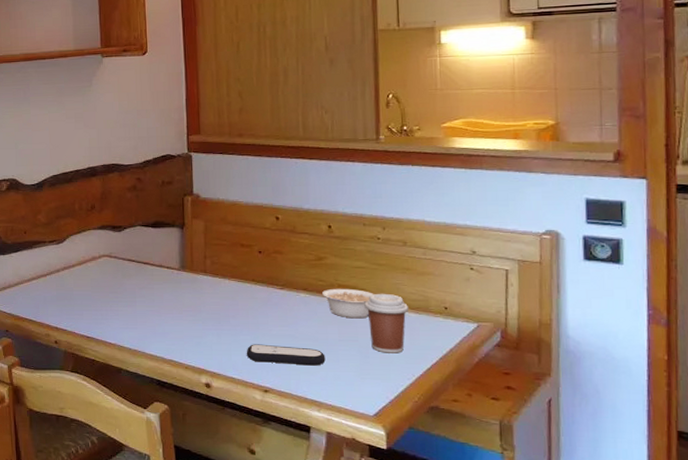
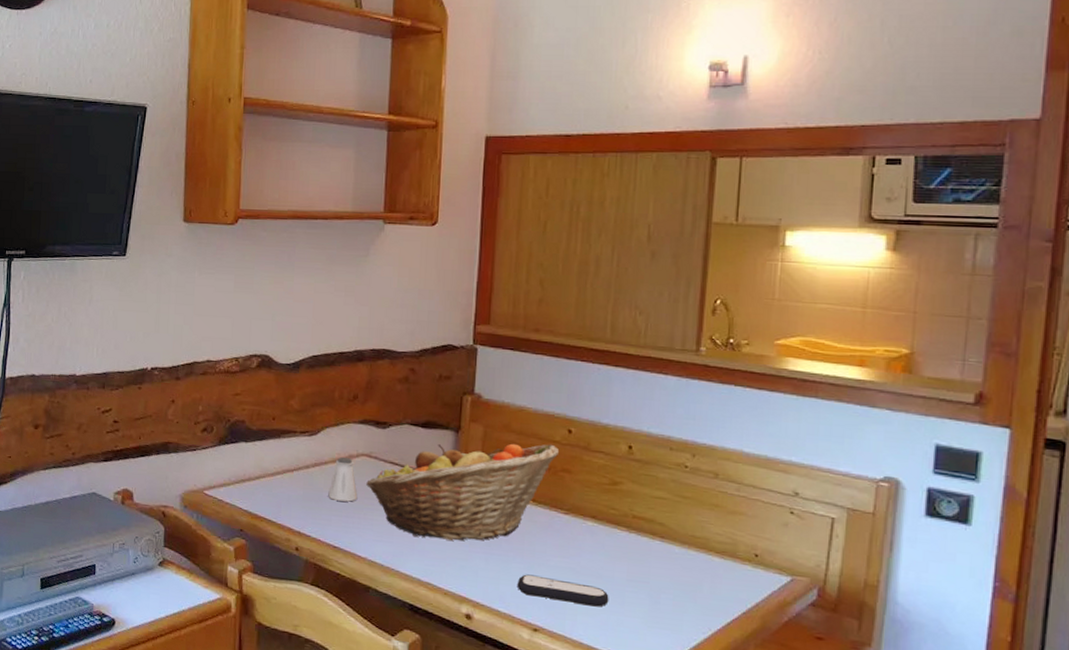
saltshaker: none [78,260,103,297] -> present [328,457,358,502]
fruit basket: none [109,231,269,321] -> present [366,443,558,541]
legume: present [322,288,374,319] -> none [613,519,674,558]
coffee cup: present [364,293,409,353] -> none [661,530,714,602]

